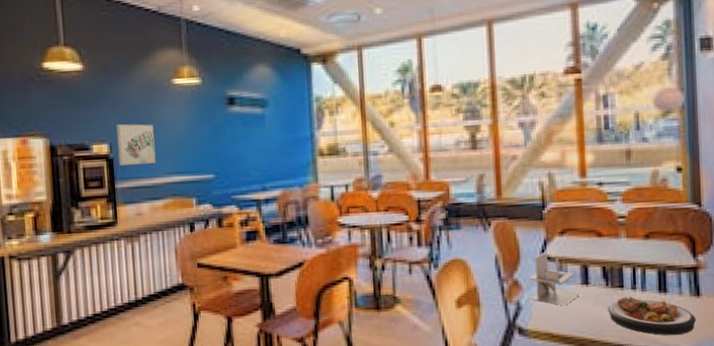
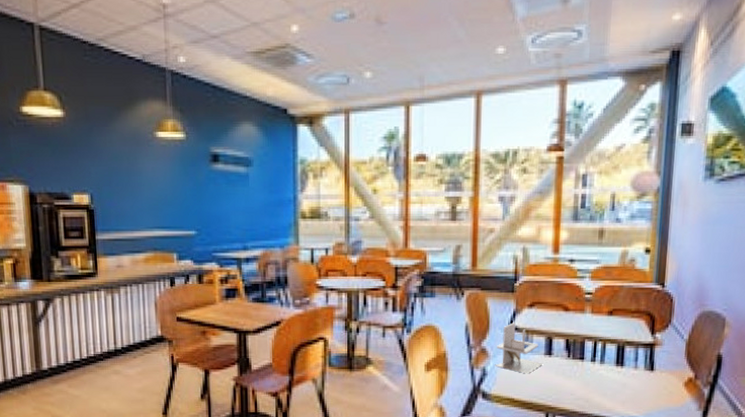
wall art: present [116,123,156,165] -> none [98,174,137,217]
plate: present [607,297,696,336] -> none [567,368,648,406]

